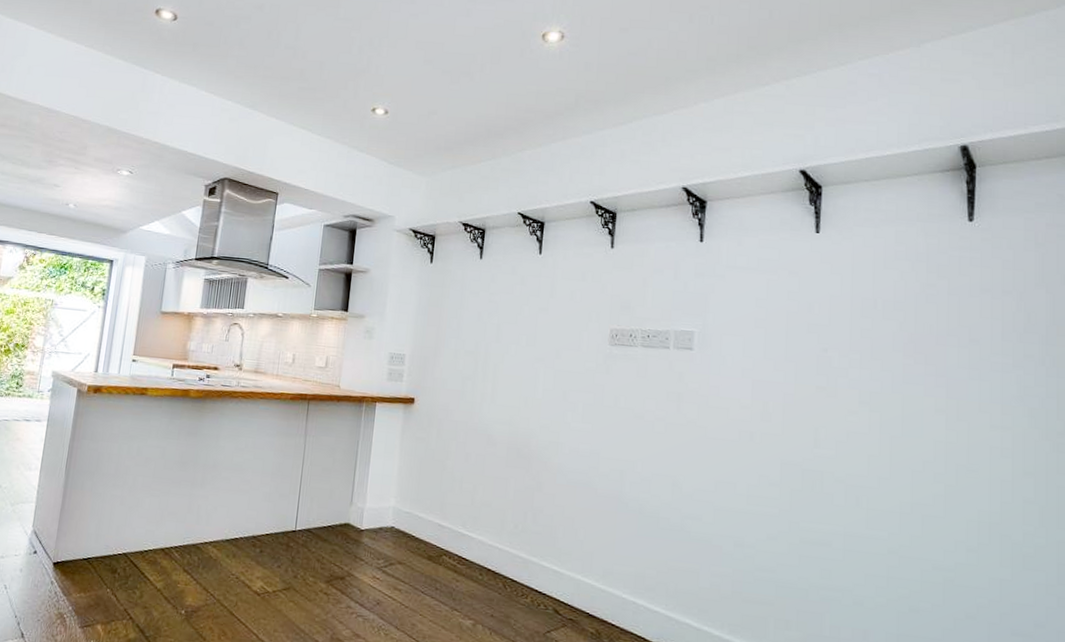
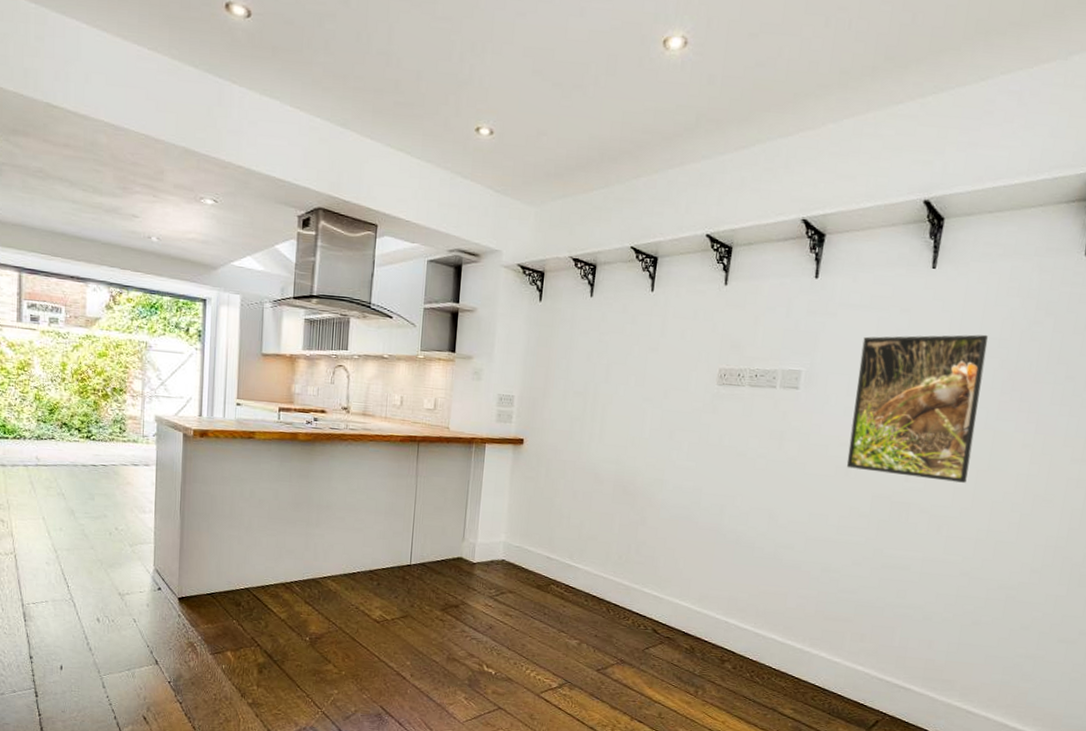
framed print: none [750,296,883,450] -> present [846,334,989,483]

